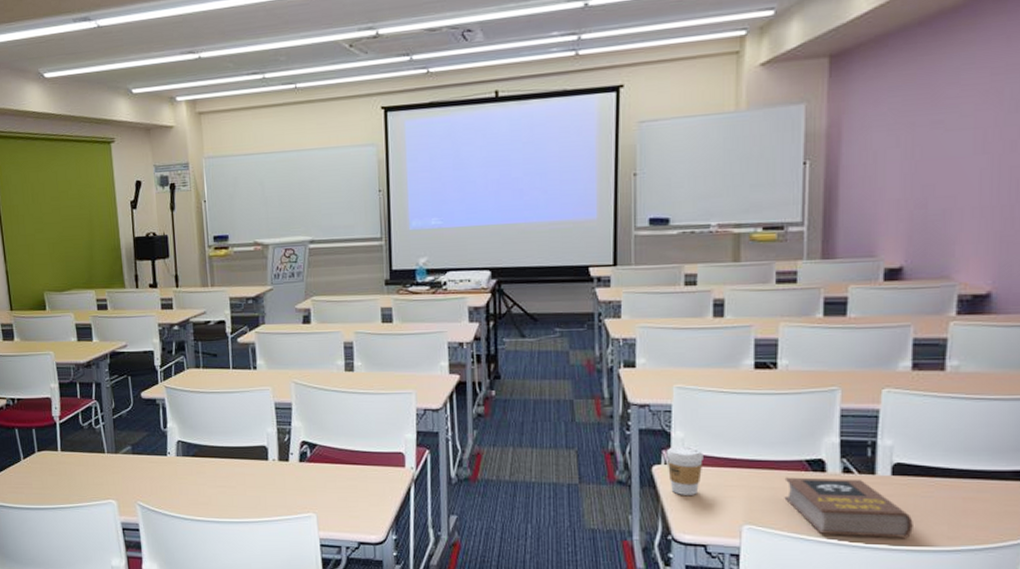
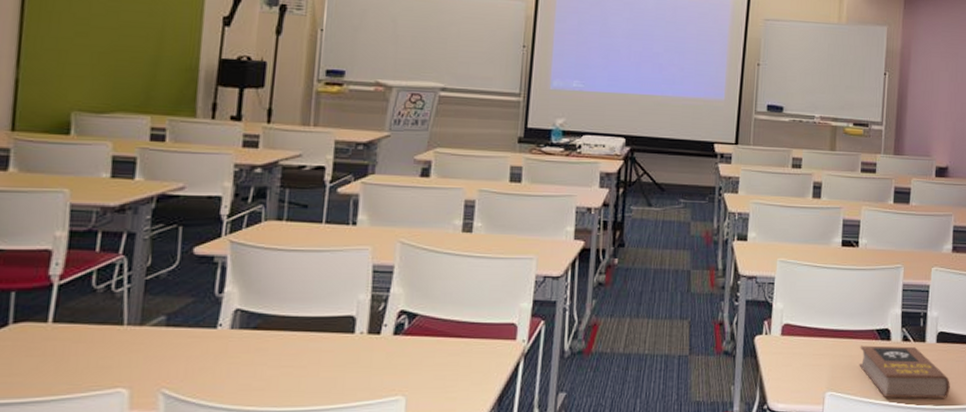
coffee cup: present [666,445,703,495] -> none [767,316,798,364]

